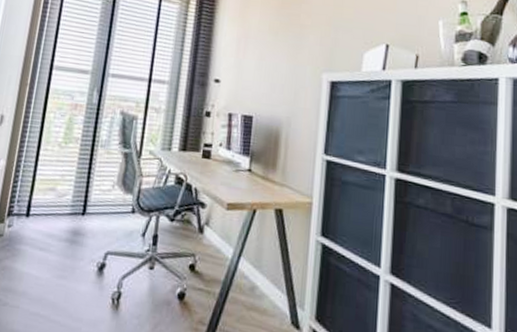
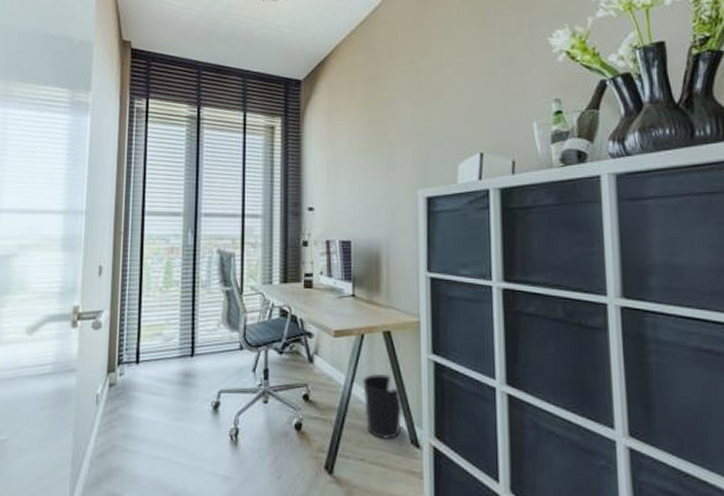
wastebasket: none [249,250,288,318] -> present [363,374,403,439]

